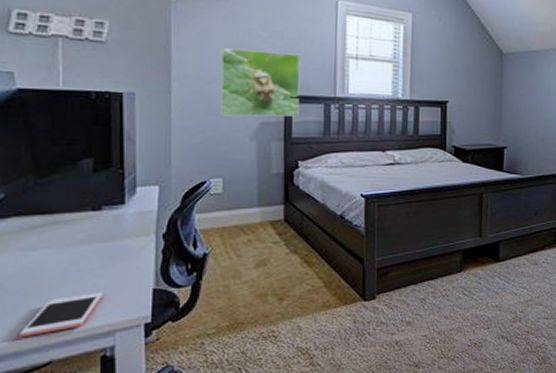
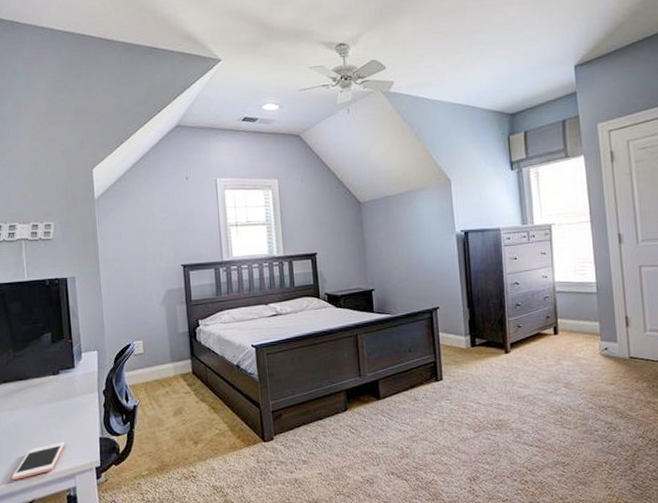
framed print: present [220,47,301,117] -> none [132,228,195,288]

